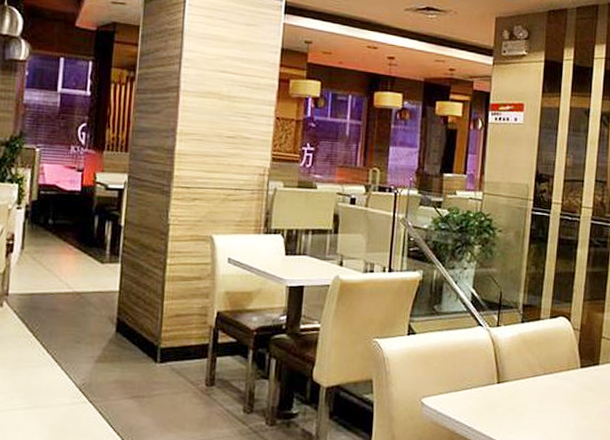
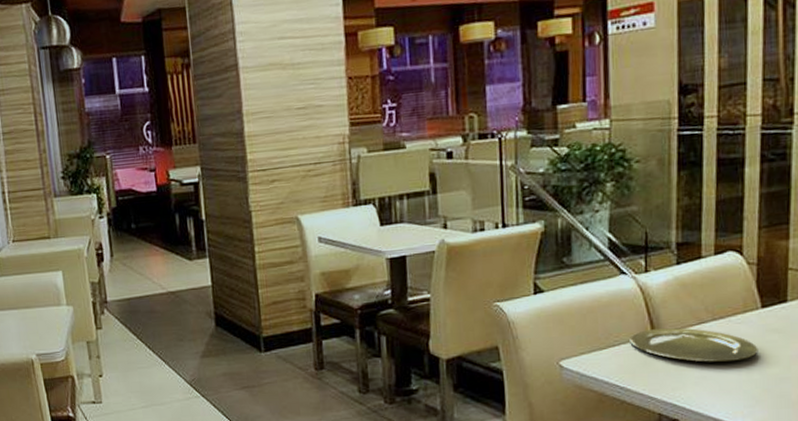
plate: none [479,377,576,412] -> present [630,328,758,363]

